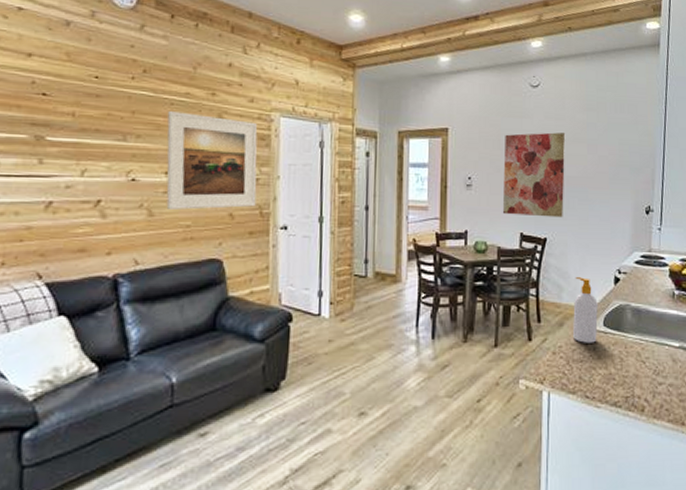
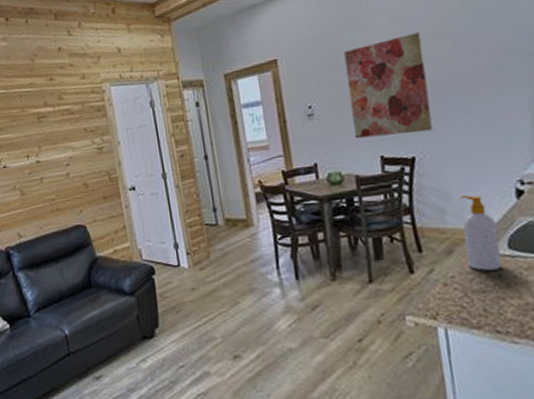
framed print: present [166,111,258,210] -> none [19,96,104,187]

